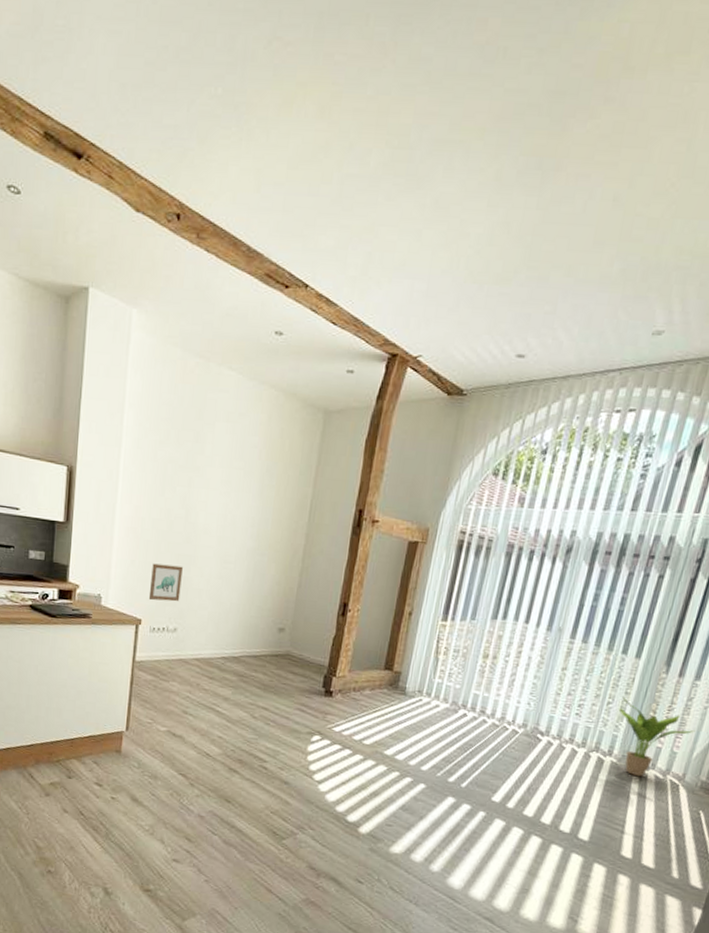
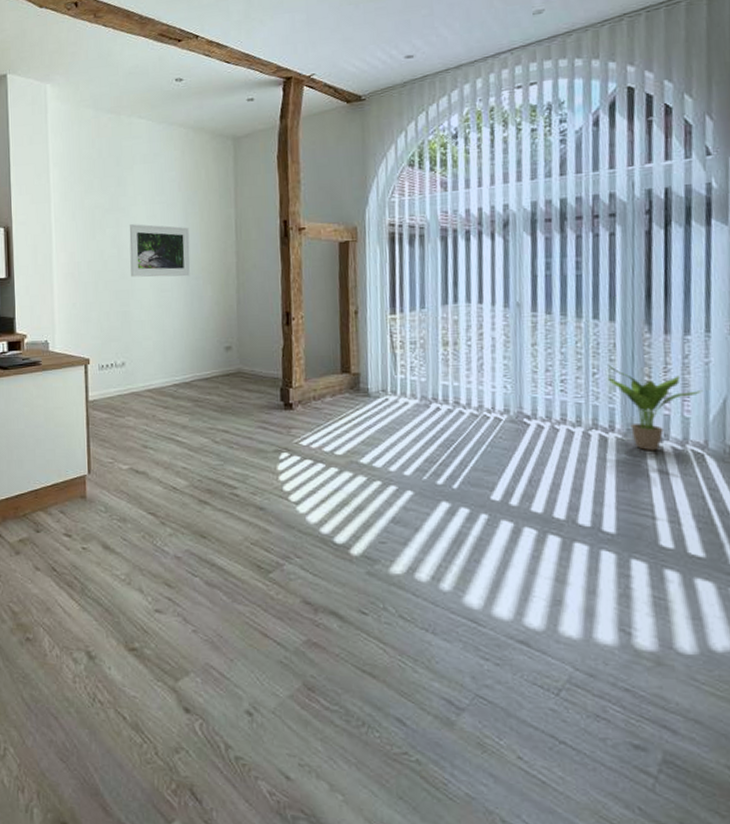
wall art: present [148,563,183,602] -> none [93,301,124,338]
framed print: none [196,486,263,552] -> present [129,224,191,277]

